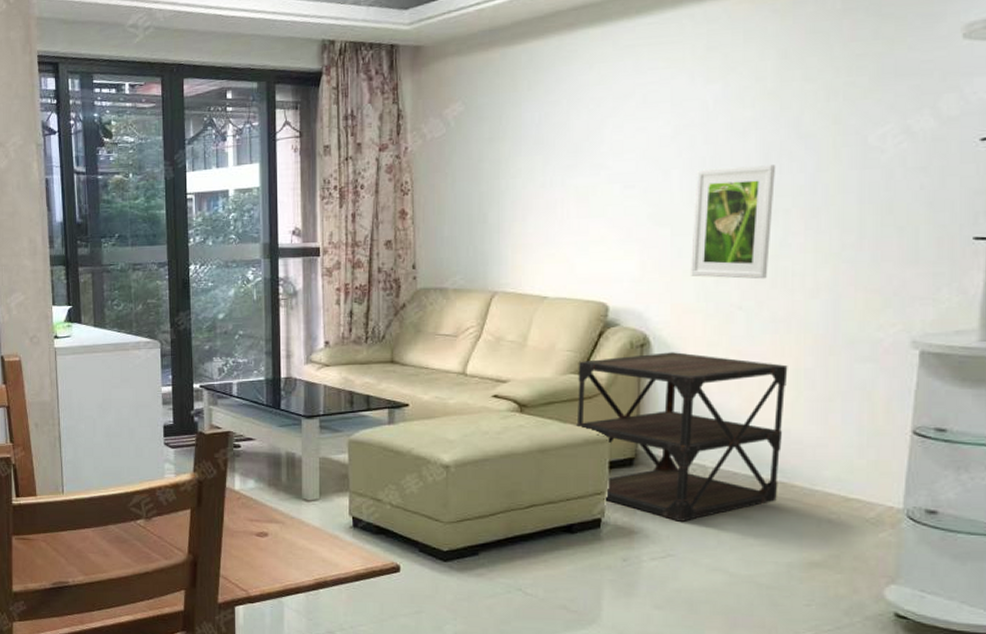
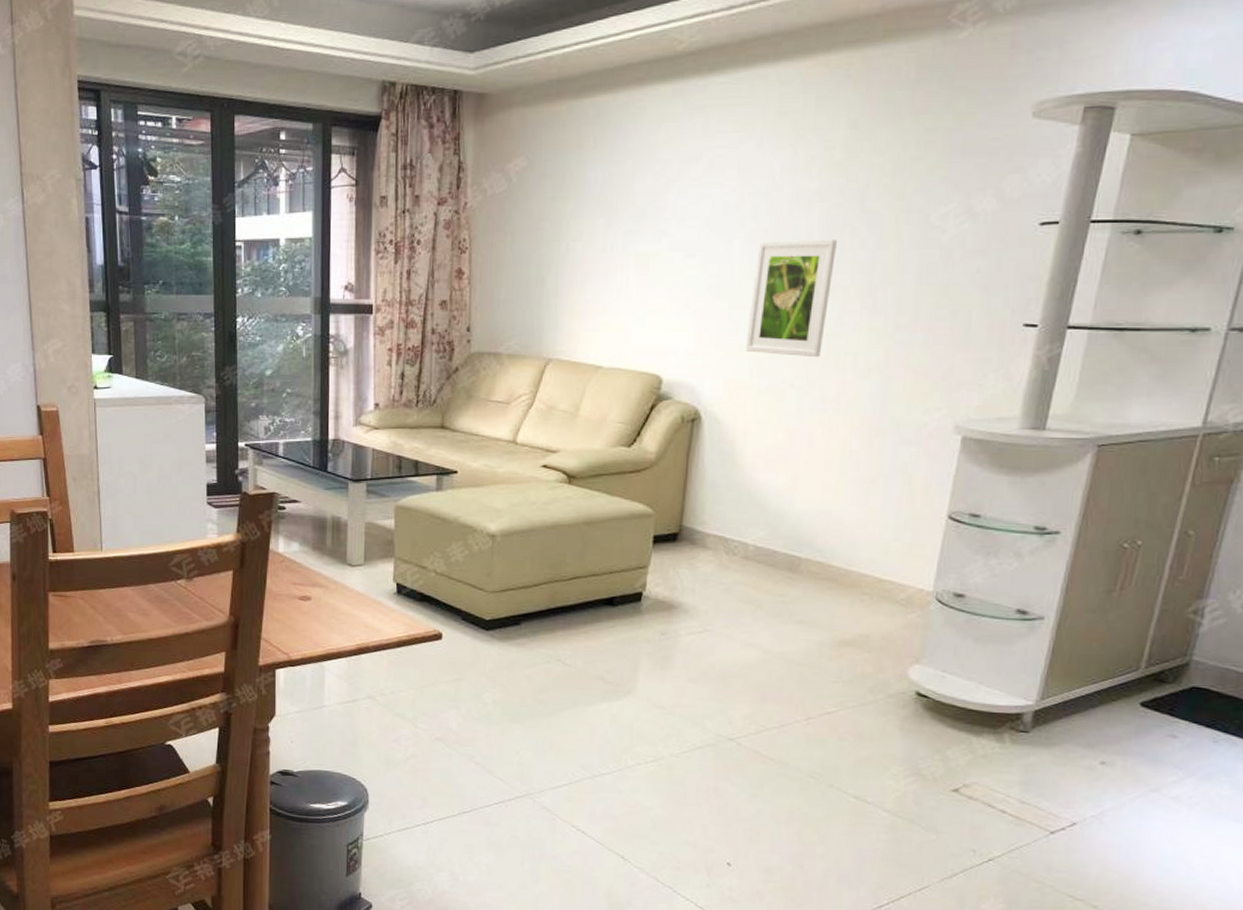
side table: present [576,352,788,522] -> none [623,428,834,598]

